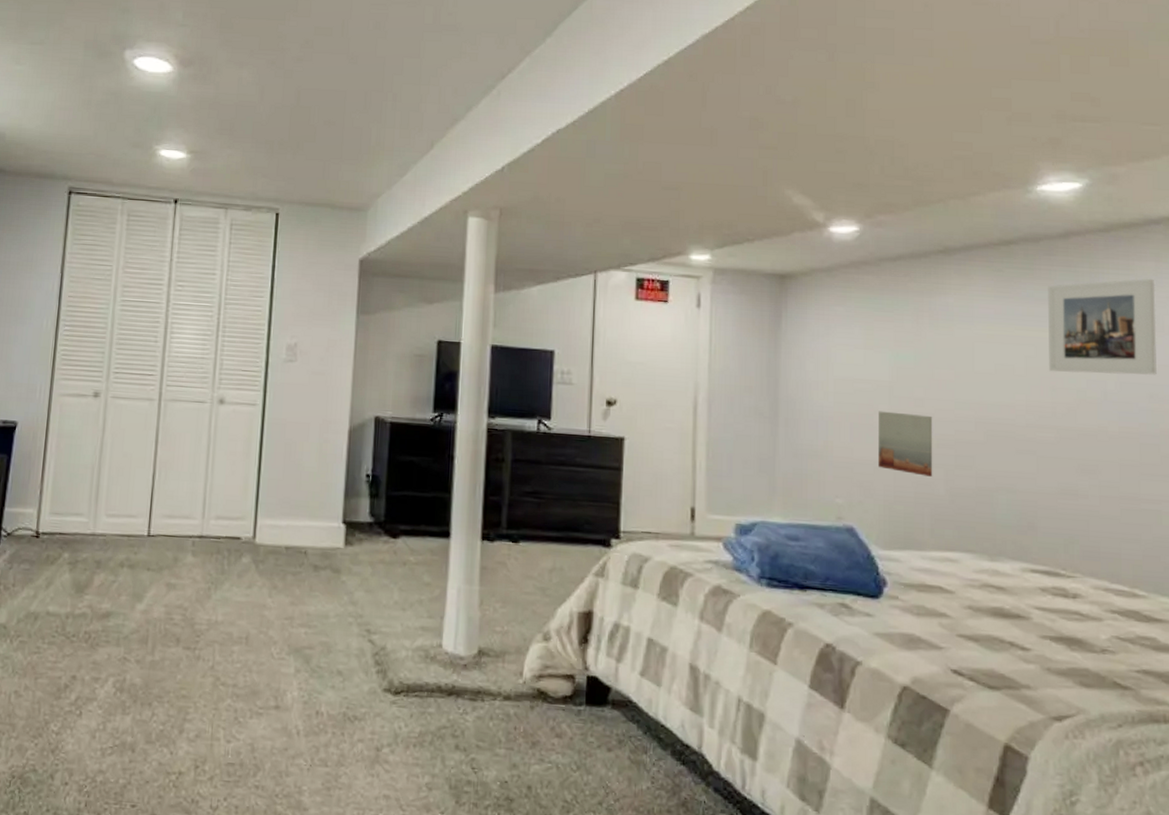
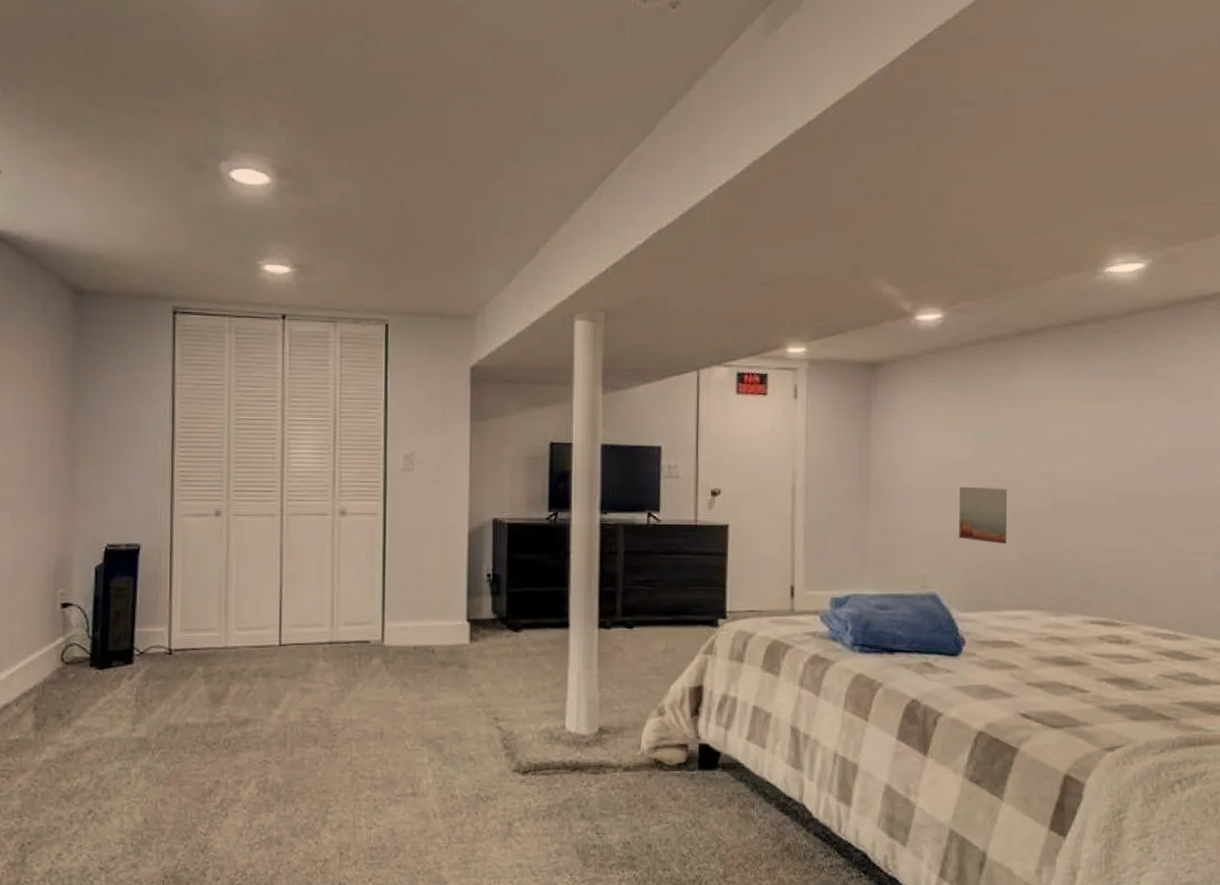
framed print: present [1048,278,1157,376] -> none [1111,351,1207,442]

